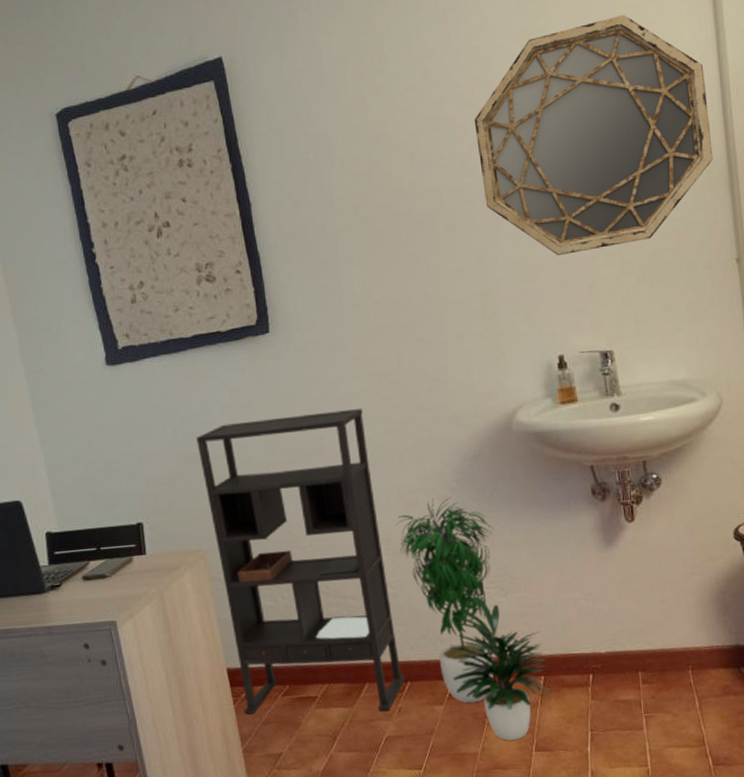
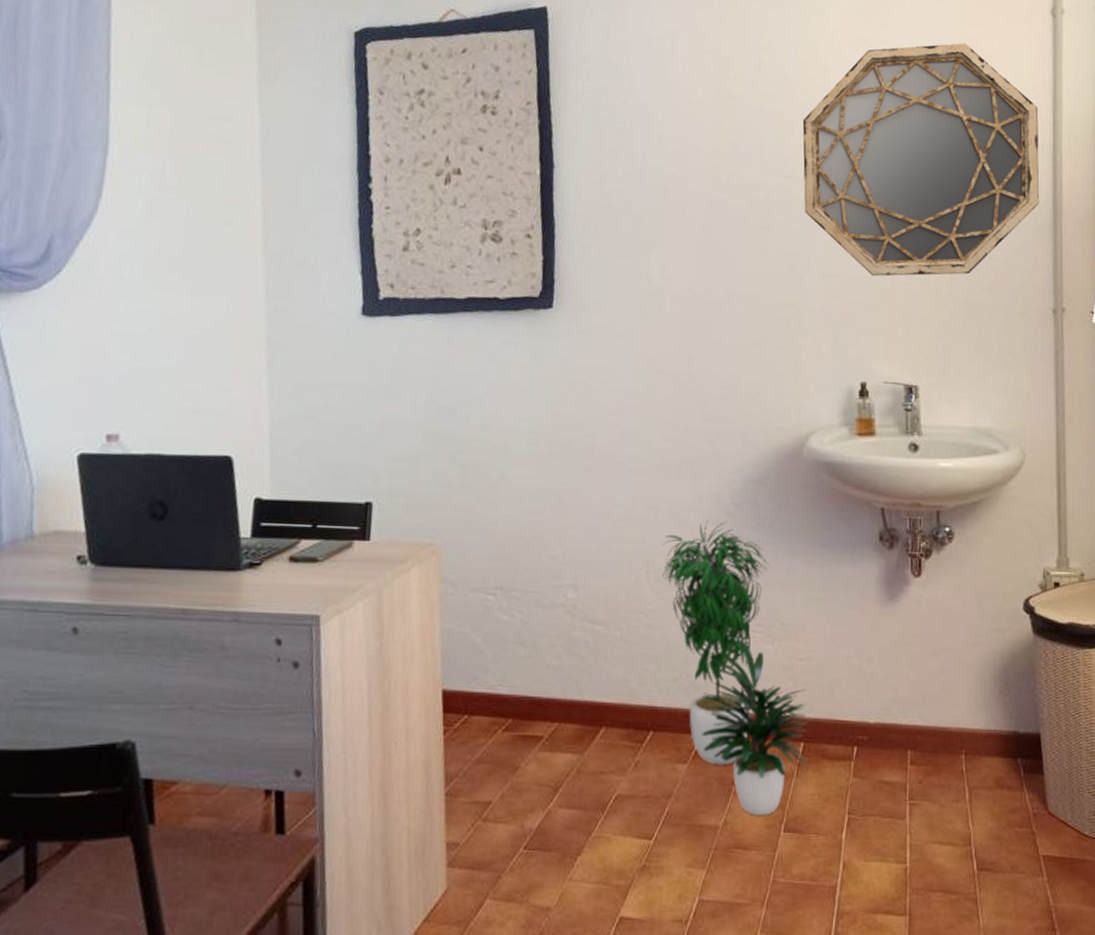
bookshelf: present [195,408,405,715] -> none [450,402,648,765]

